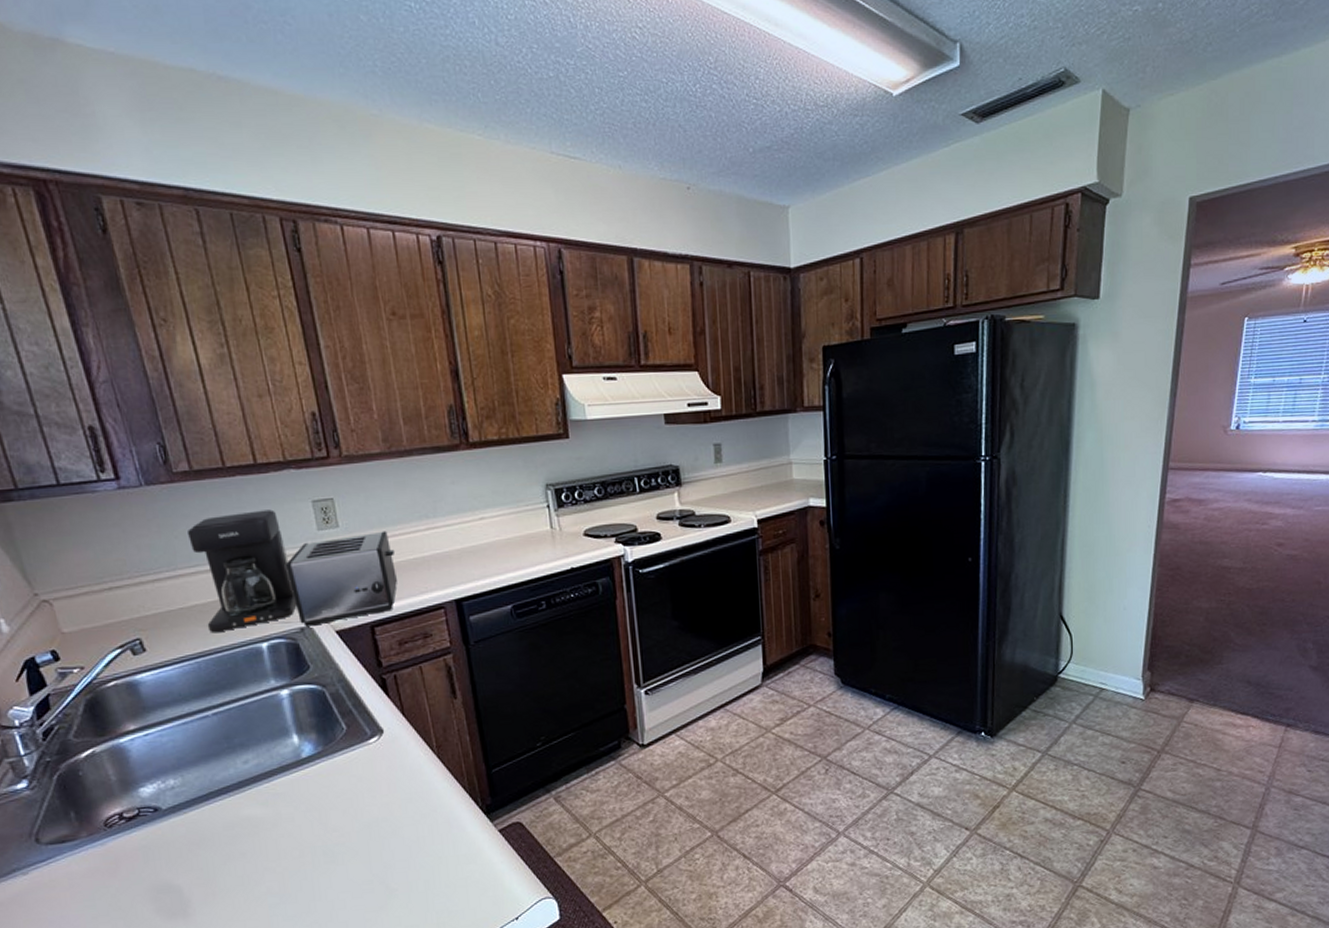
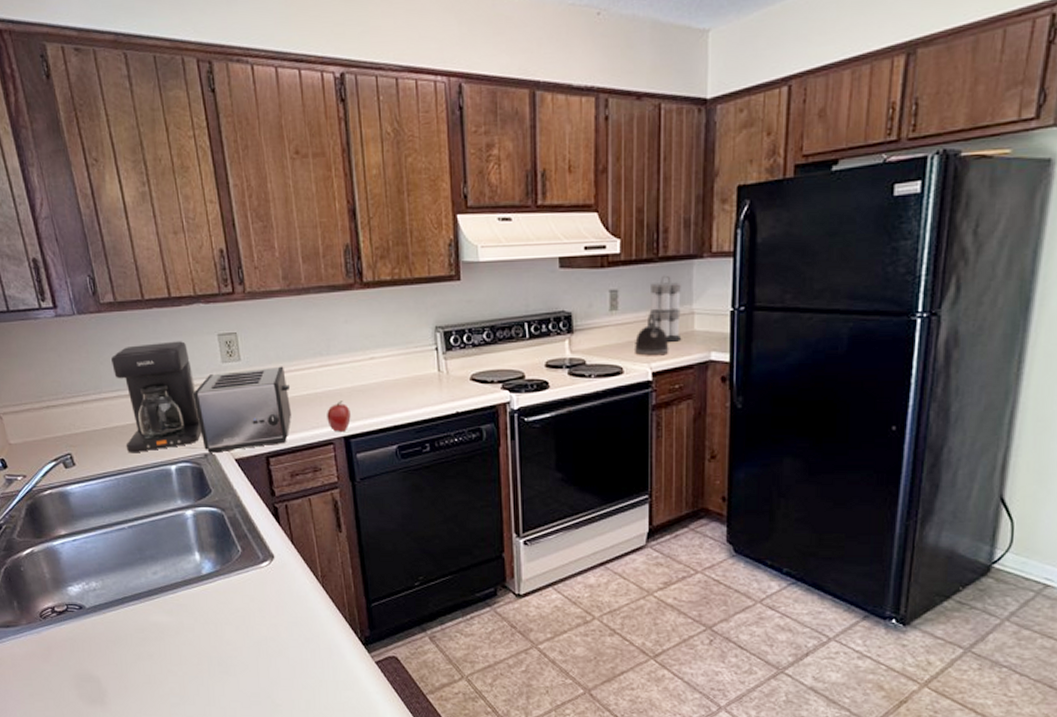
fruit: none [436,563,462,595] -> present [327,401,351,432]
kettle: none [739,464,772,505] -> present [633,313,669,356]
spice rack: none [751,428,783,491] -> present [649,275,682,342]

